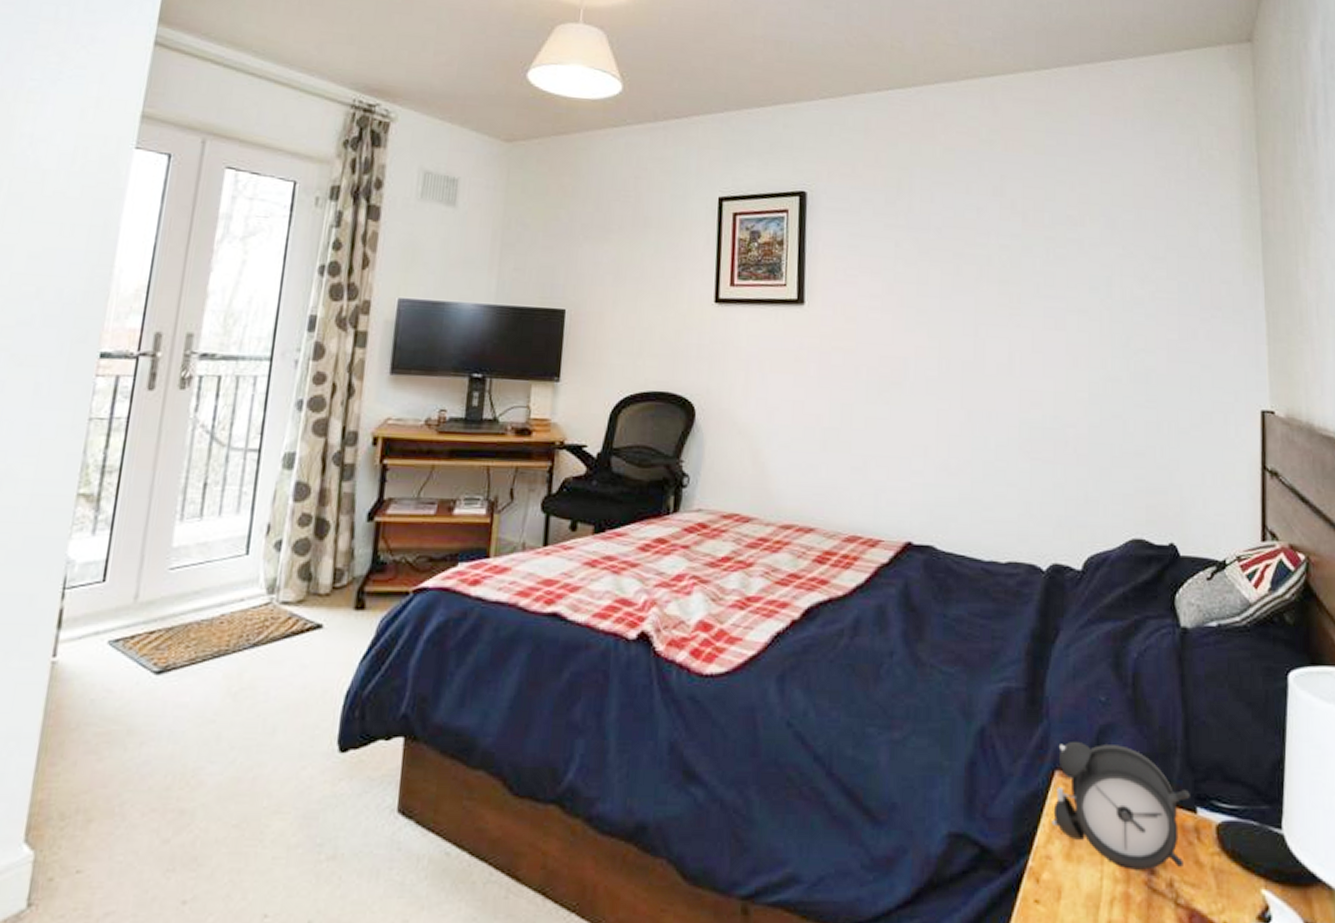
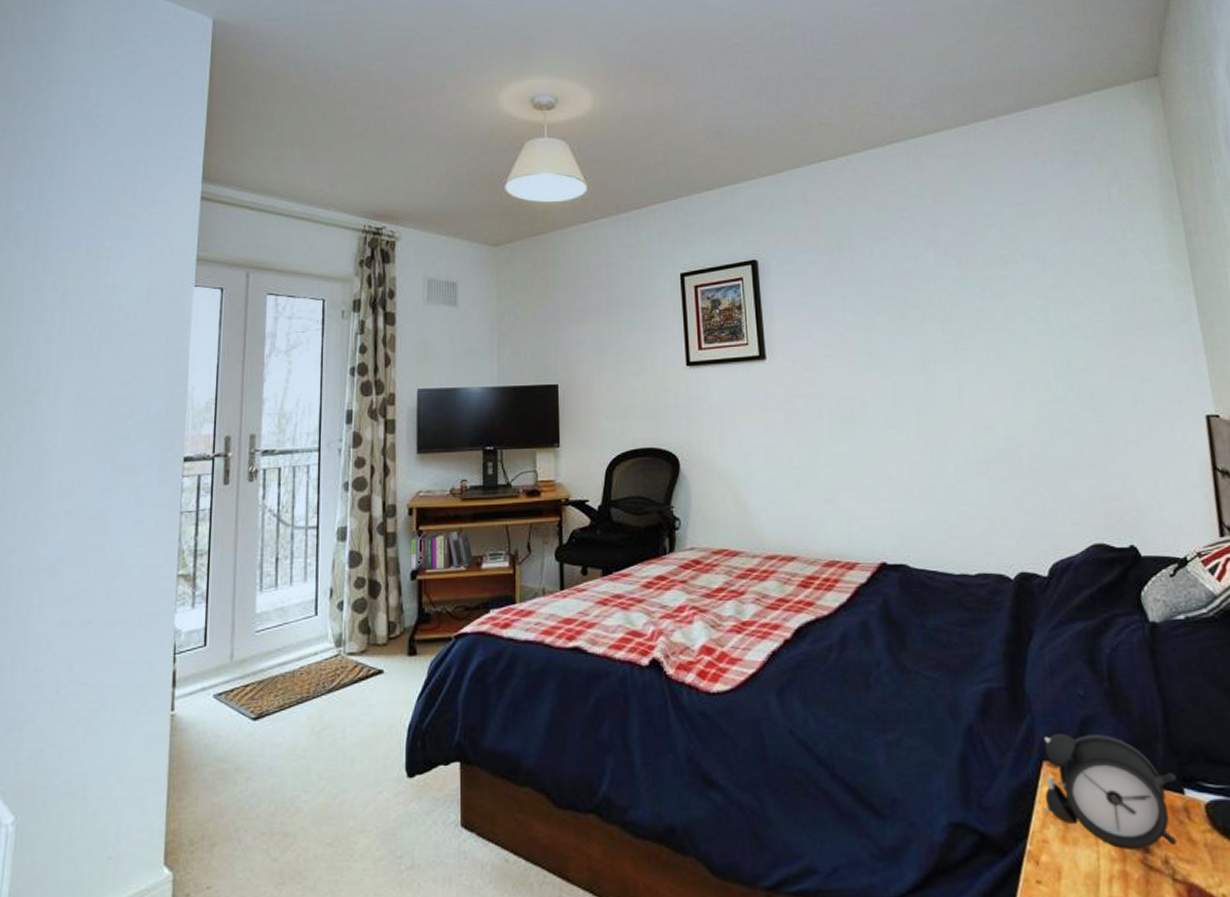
books: none [369,467,445,513] -> present [411,530,473,571]

